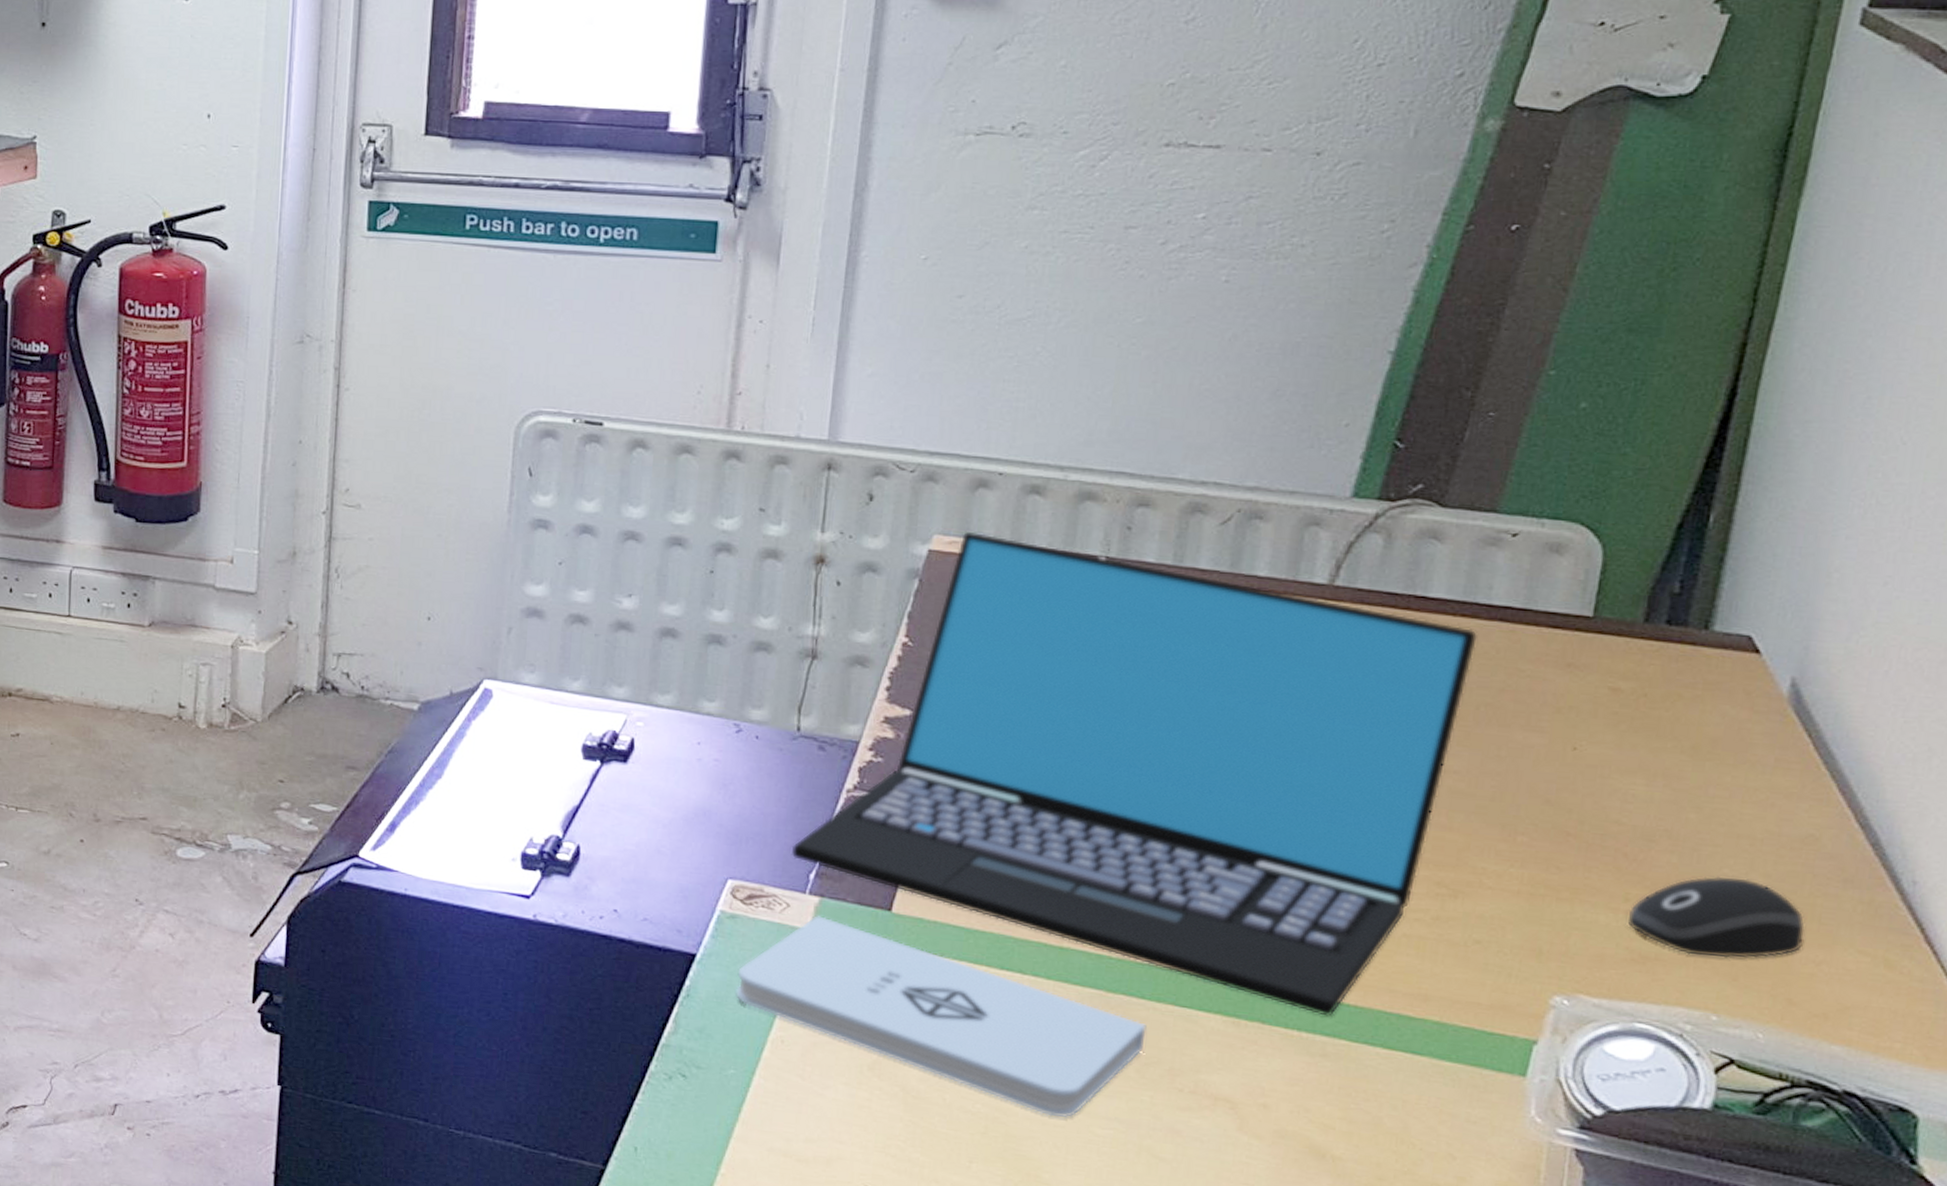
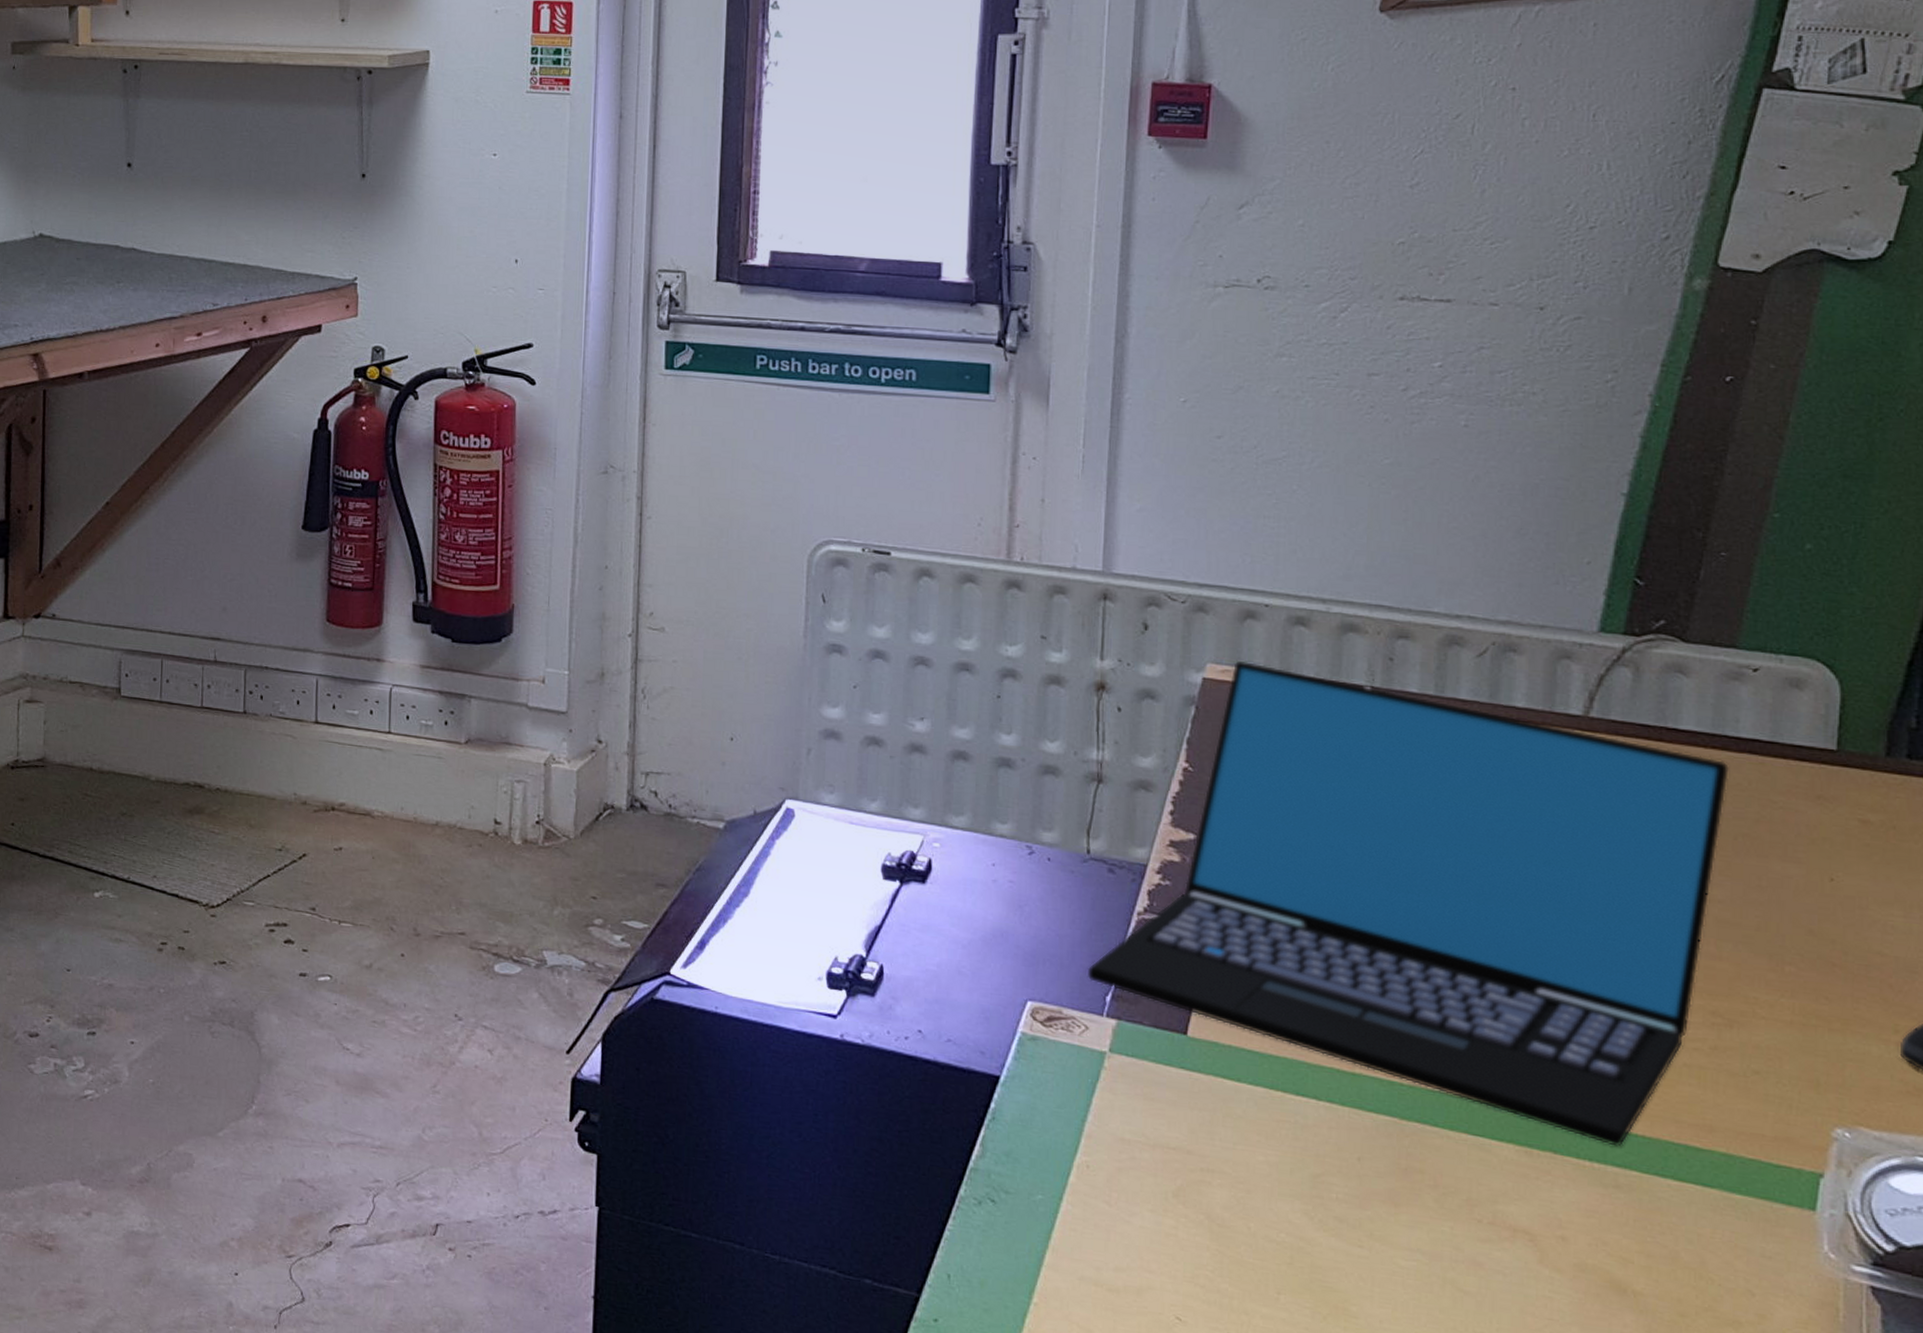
notepad: present [735,914,1147,1118] -> none [1040,1037,1442,1249]

